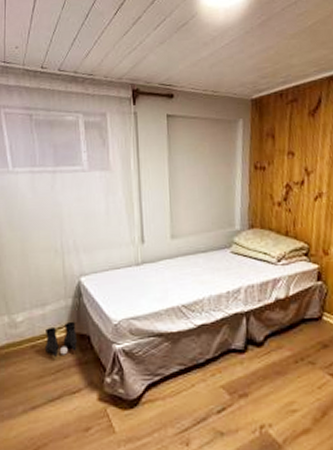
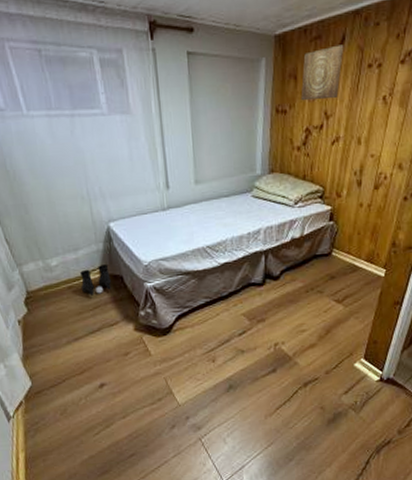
wall art: none [279,106,321,158] -> present [300,44,344,101]

